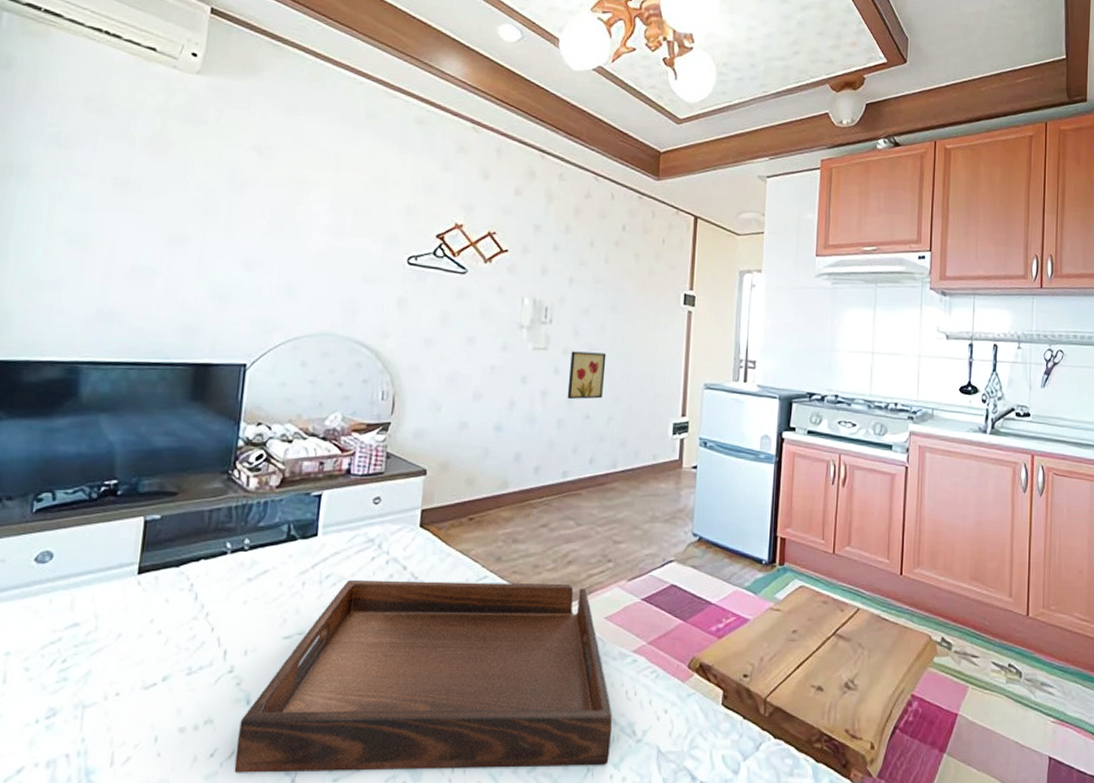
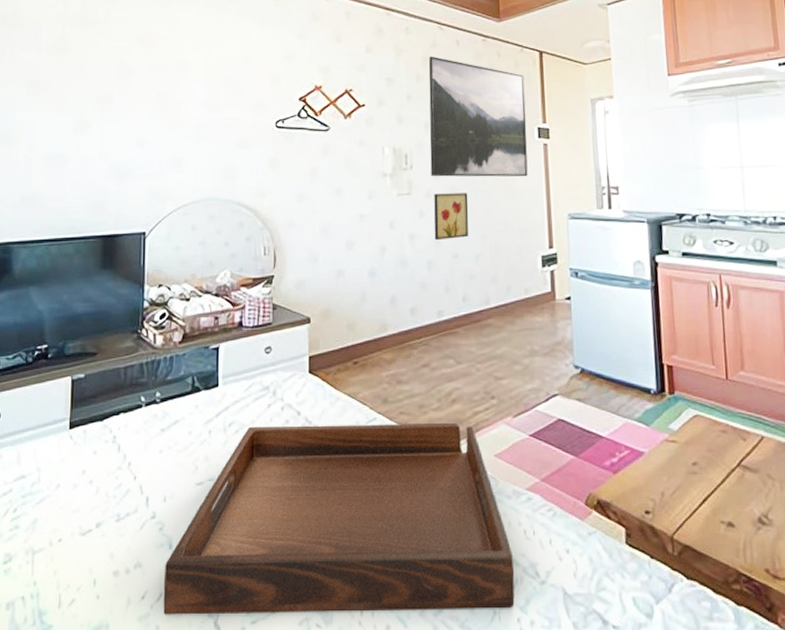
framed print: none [570,207,676,343] -> present [428,56,528,177]

